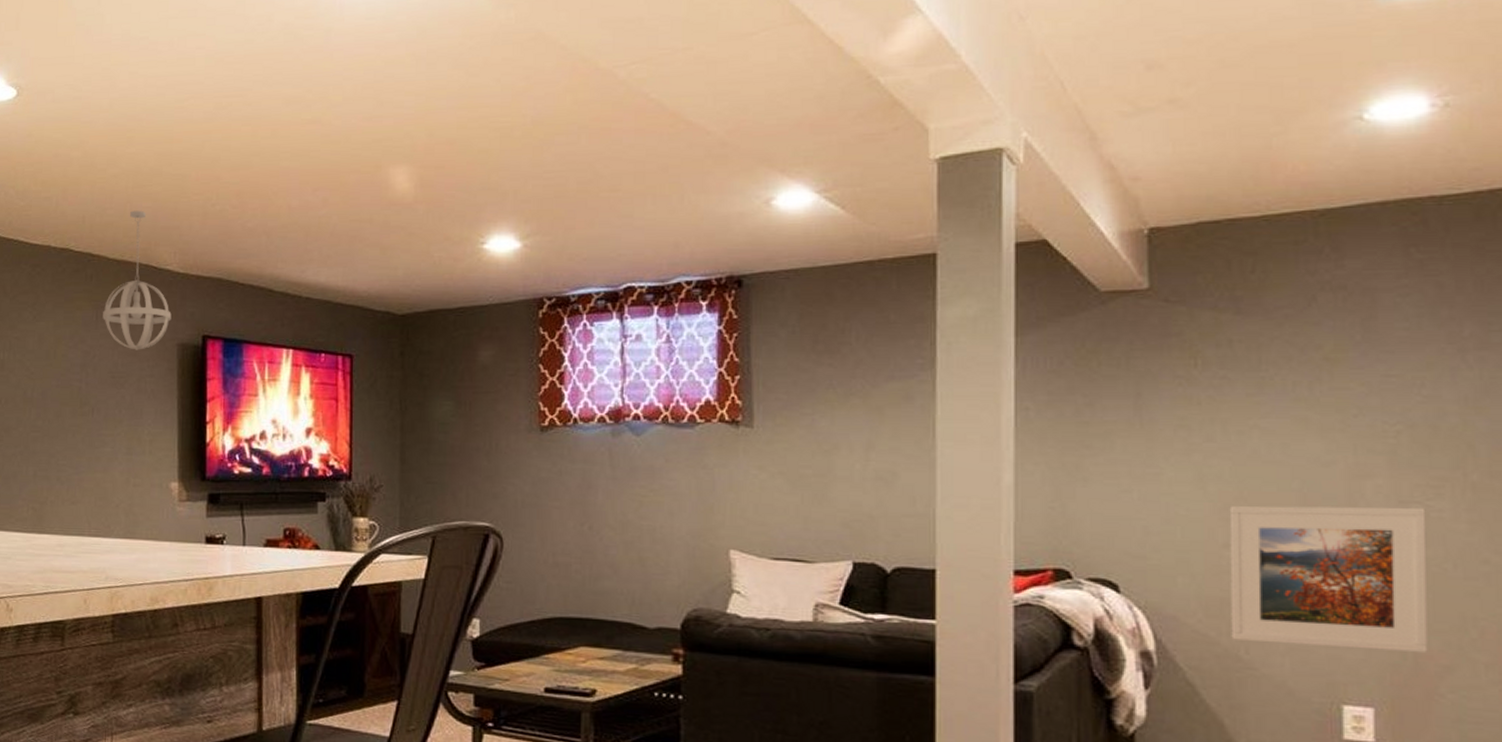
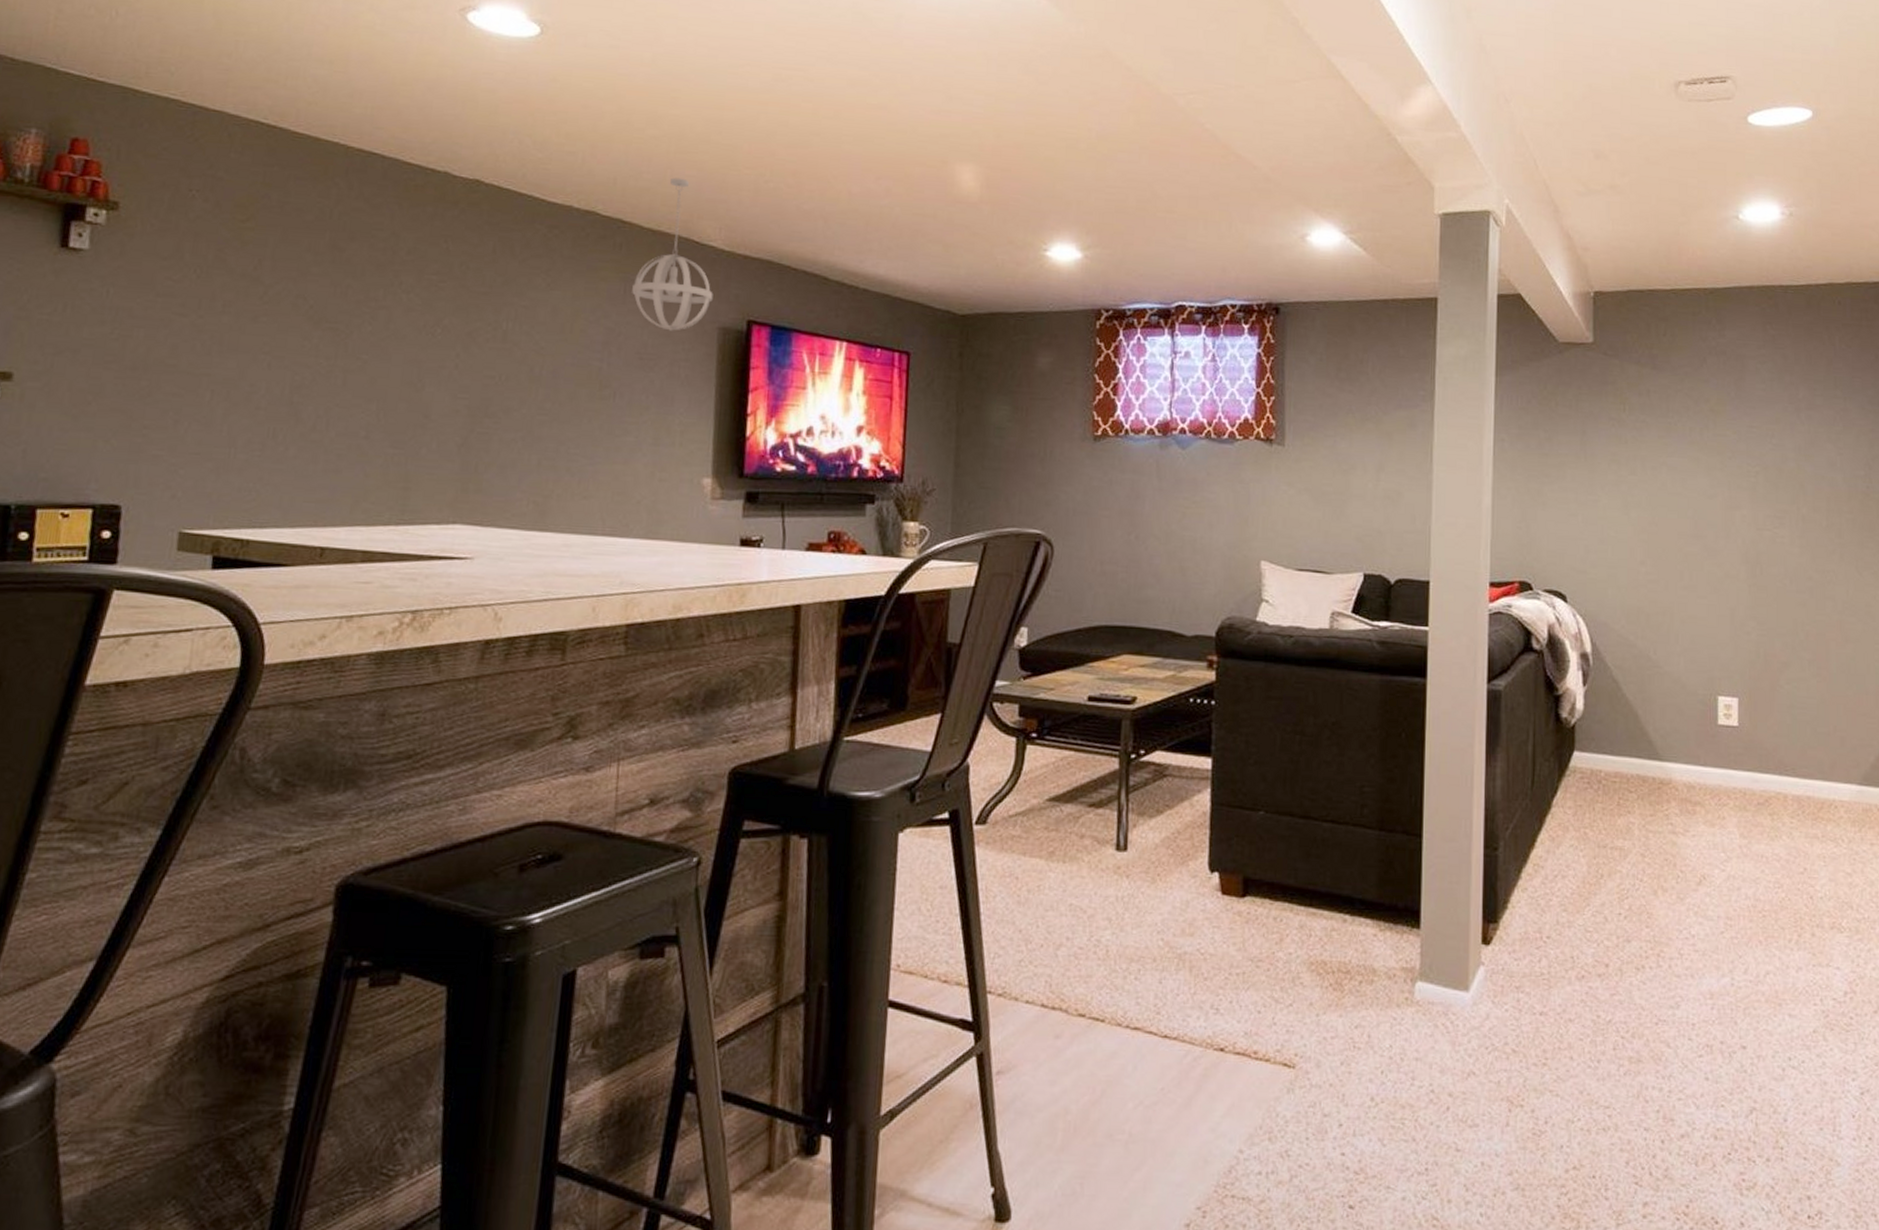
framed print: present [1229,505,1428,654] -> none [1644,529,1774,653]

